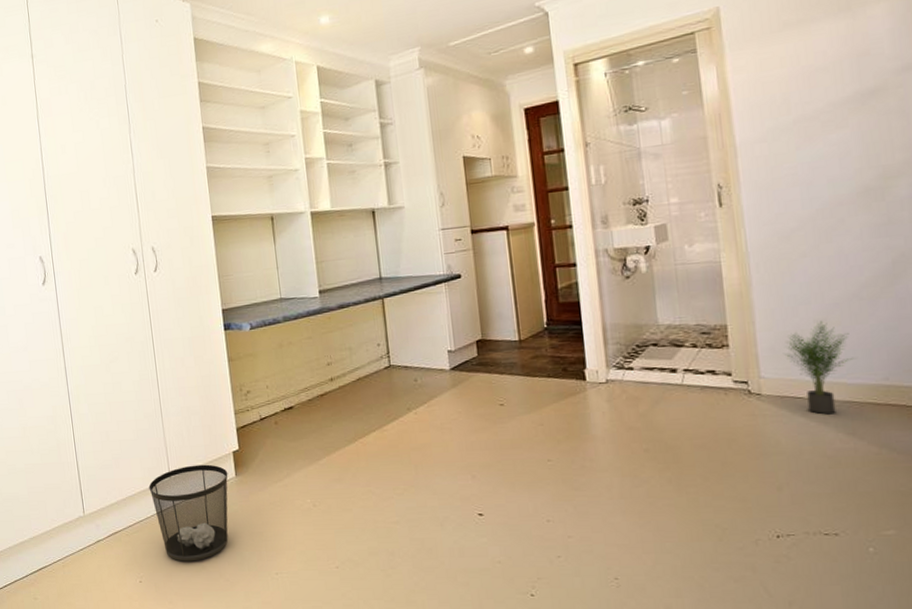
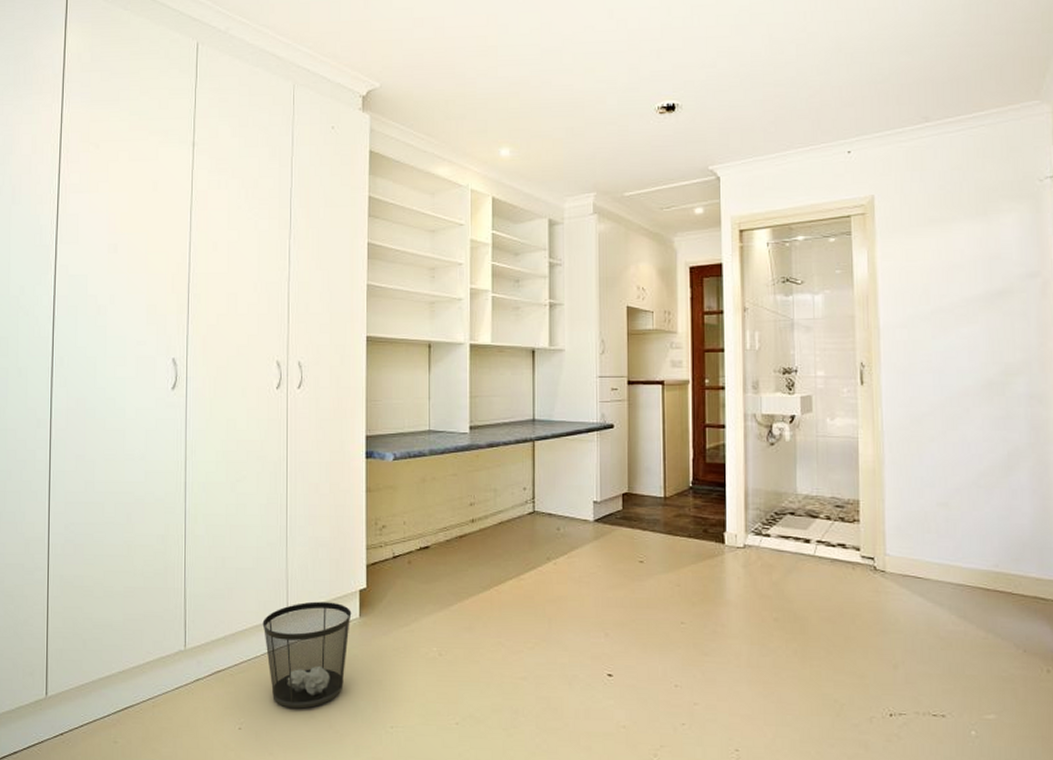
potted plant: present [784,320,854,415] -> none [909,504,969,597]

